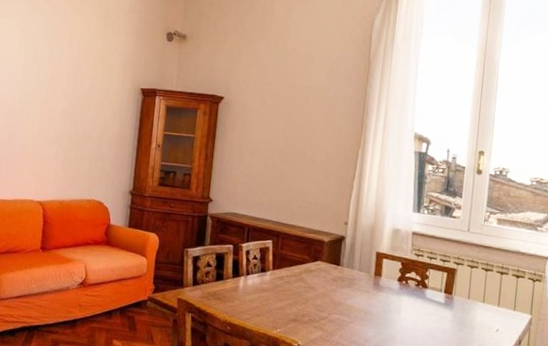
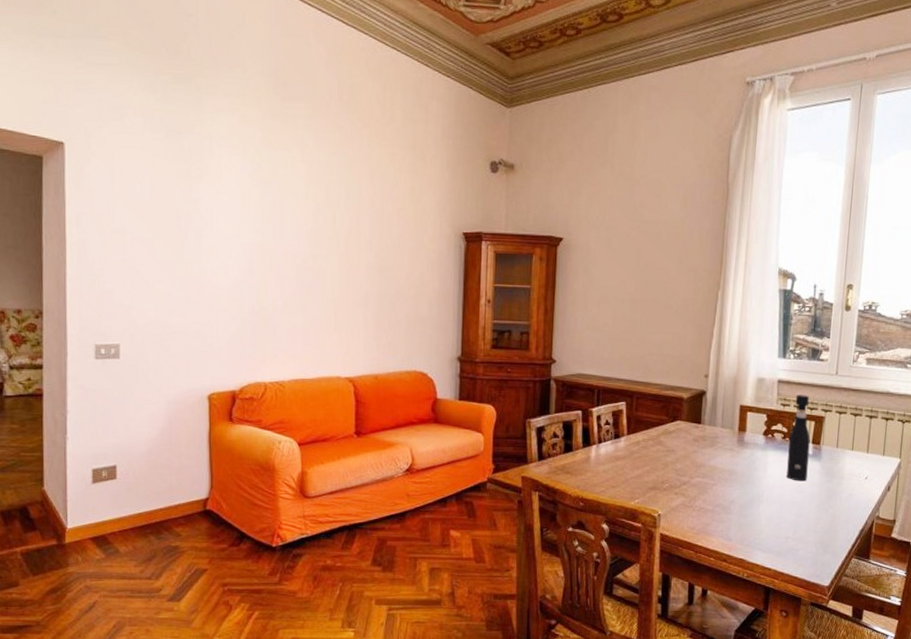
pepper grinder: none [419,247,443,328] -> present [786,395,811,482]

